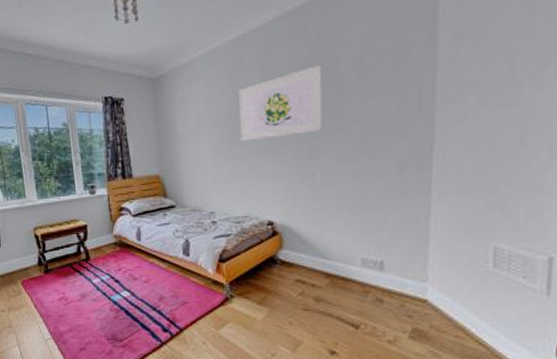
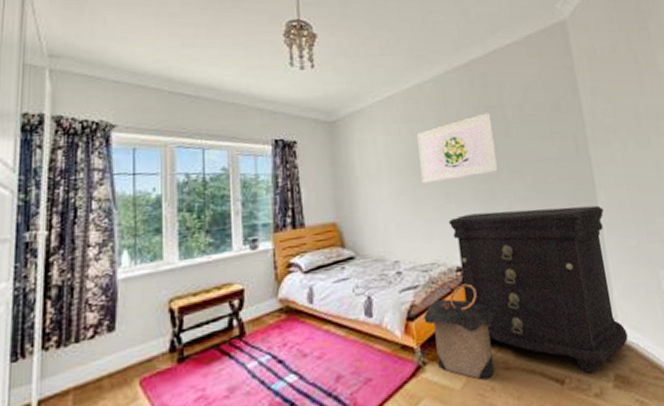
laundry hamper: none [234,236,300,316] -> present [423,283,495,380]
dresser: none [263,170,437,325] -> present [448,205,628,374]

